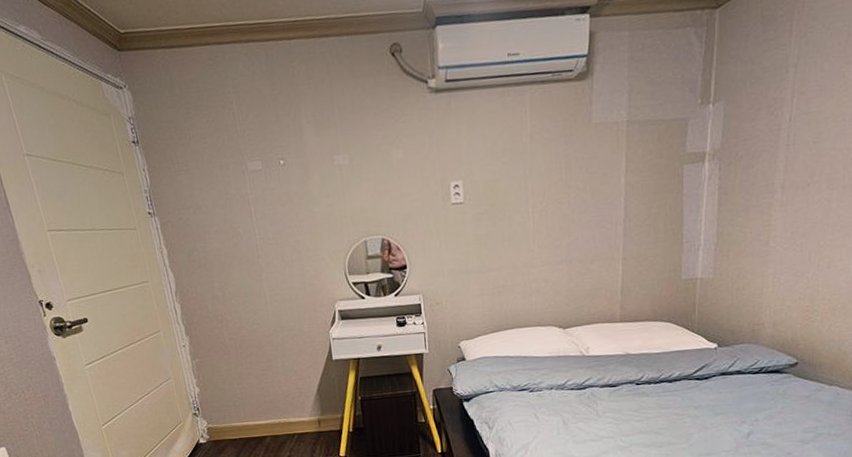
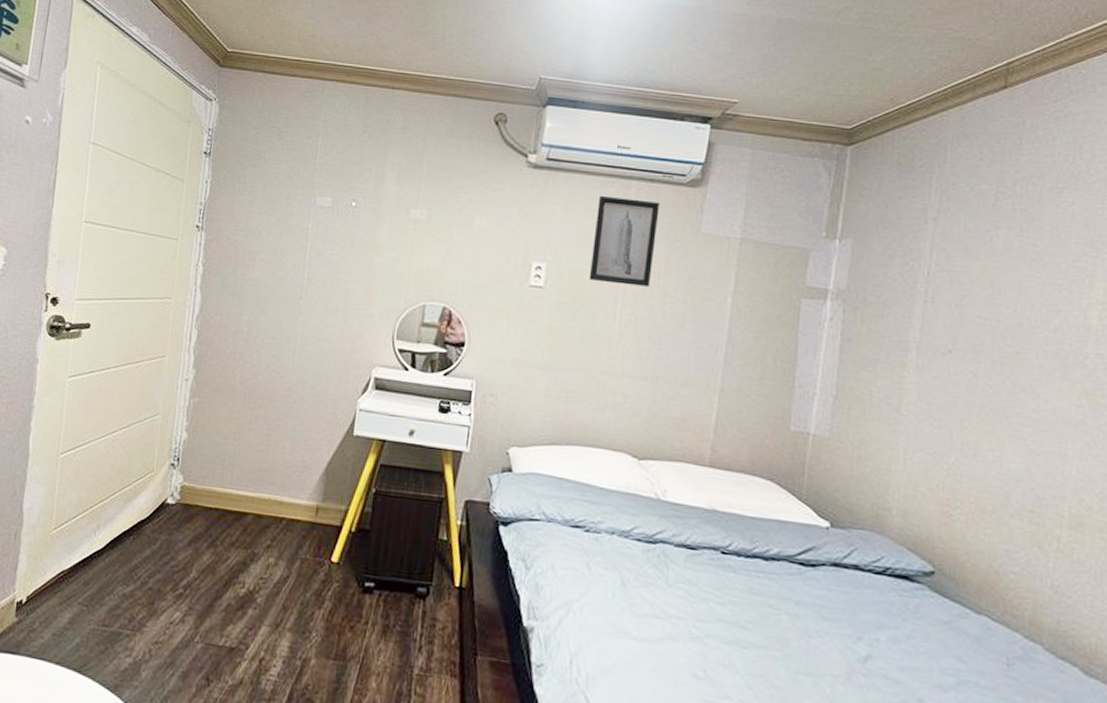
wall art: none [498,102,554,188] -> present [588,195,660,287]

